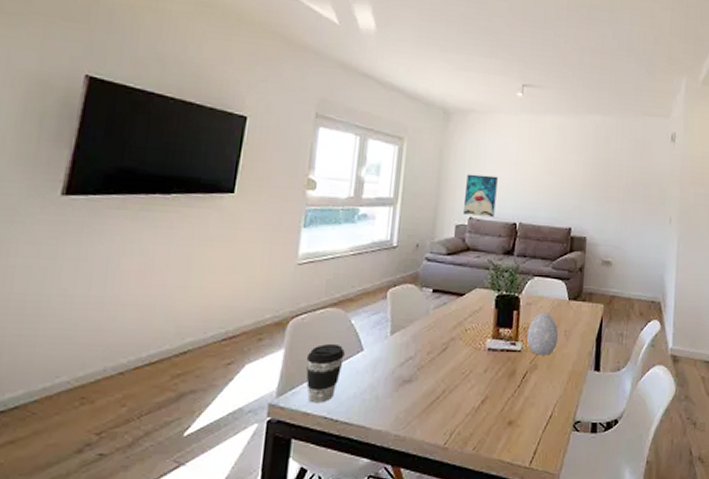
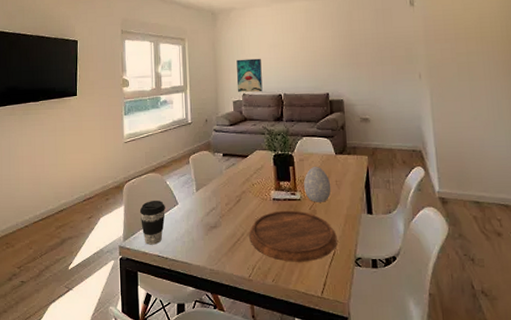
cutting board: none [451,363,557,426] -> present [249,210,337,262]

